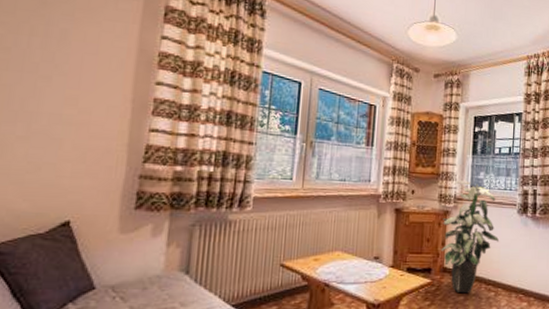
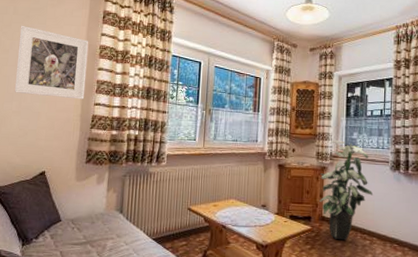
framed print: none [19,14,143,123] -> present [14,25,89,100]

